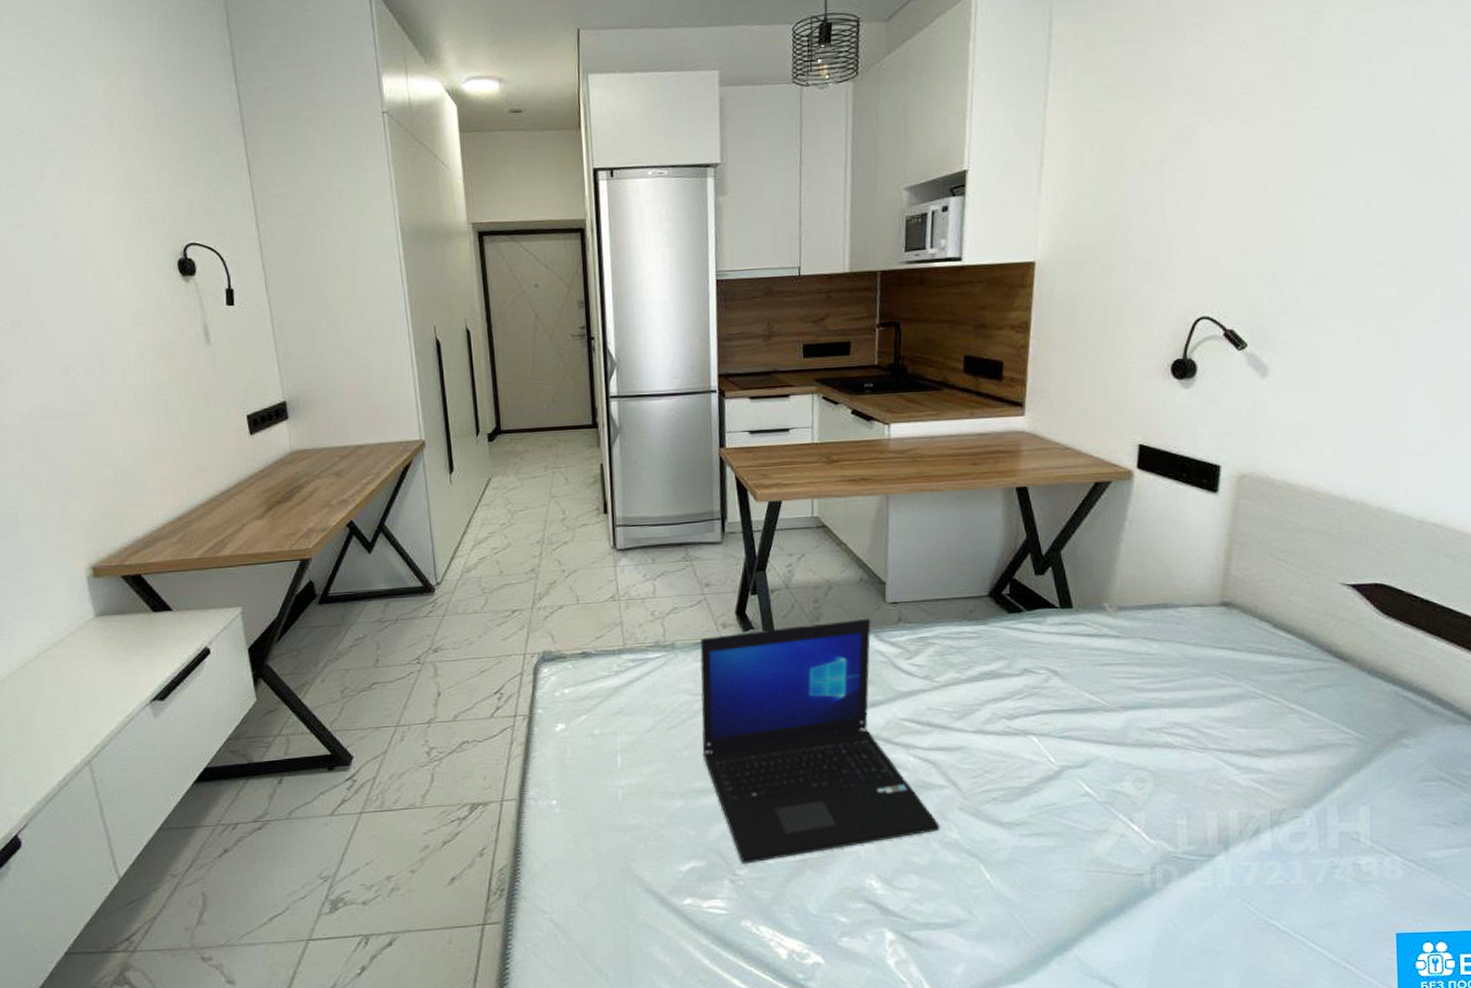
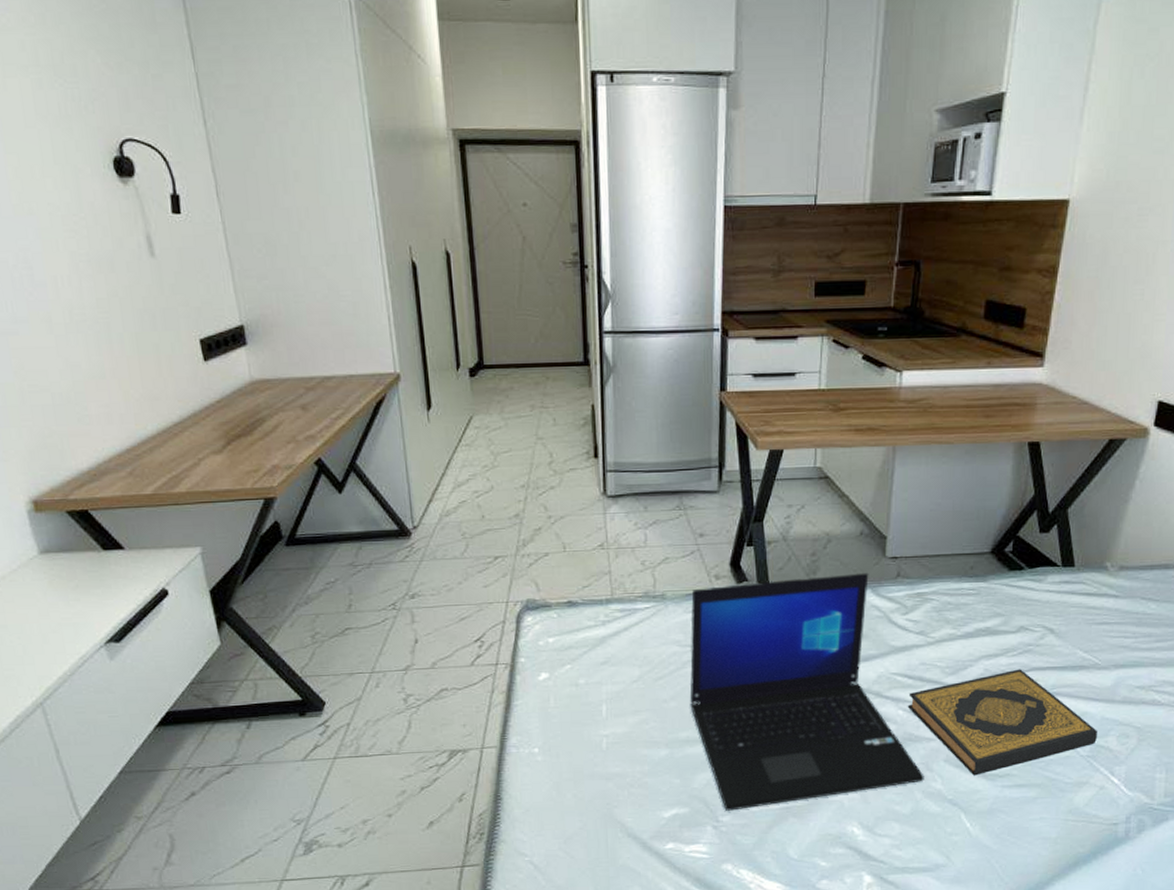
hardback book: none [918,712,1112,824] -> present [908,669,1097,776]

